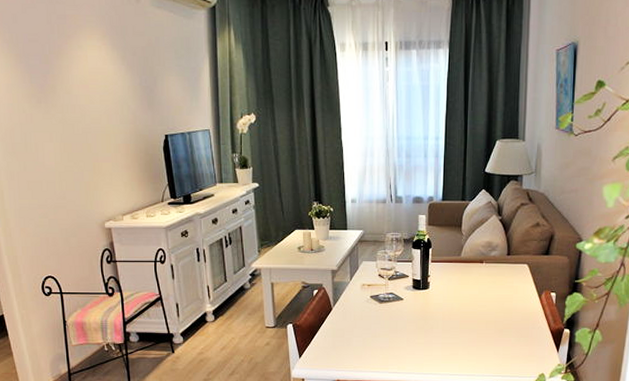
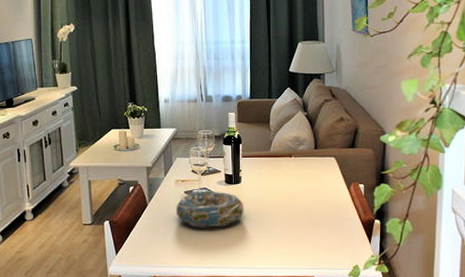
decorative bowl: none [361,296,431,333] -> present [176,191,244,228]

